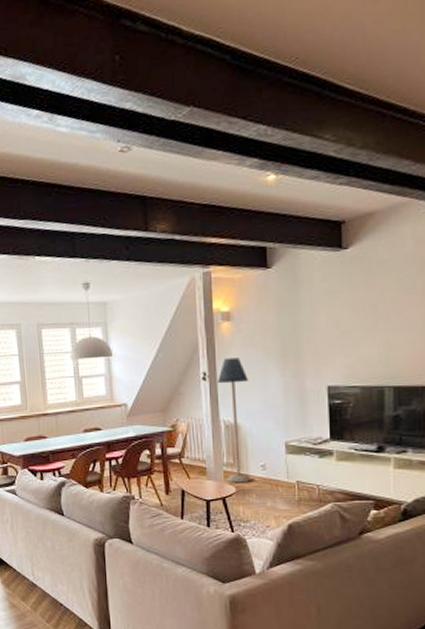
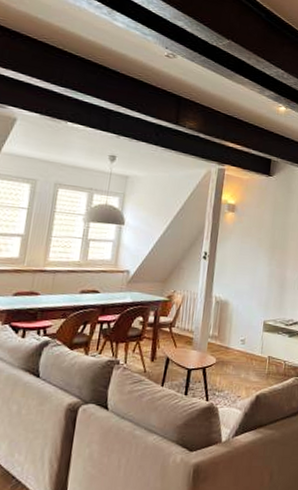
floor lamp: present [218,357,252,483] -> none [209,242,242,355]

